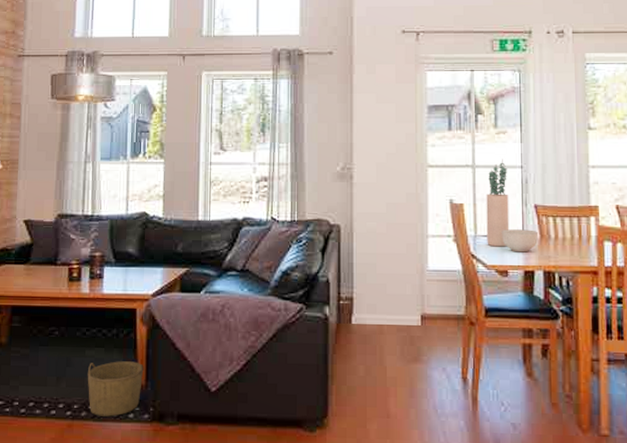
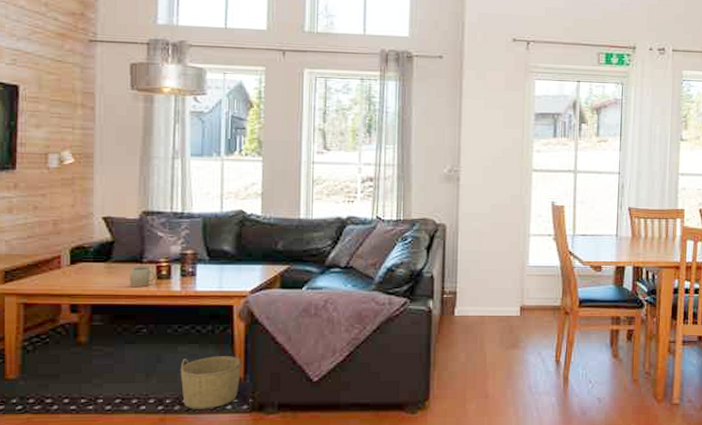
mug: none [45,269,68,290] -> present [129,267,156,288]
vase: present [486,158,509,247] -> none [584,165,606,245]
bowl: present [502,229,538,253] -> none [598,229,630,250]

